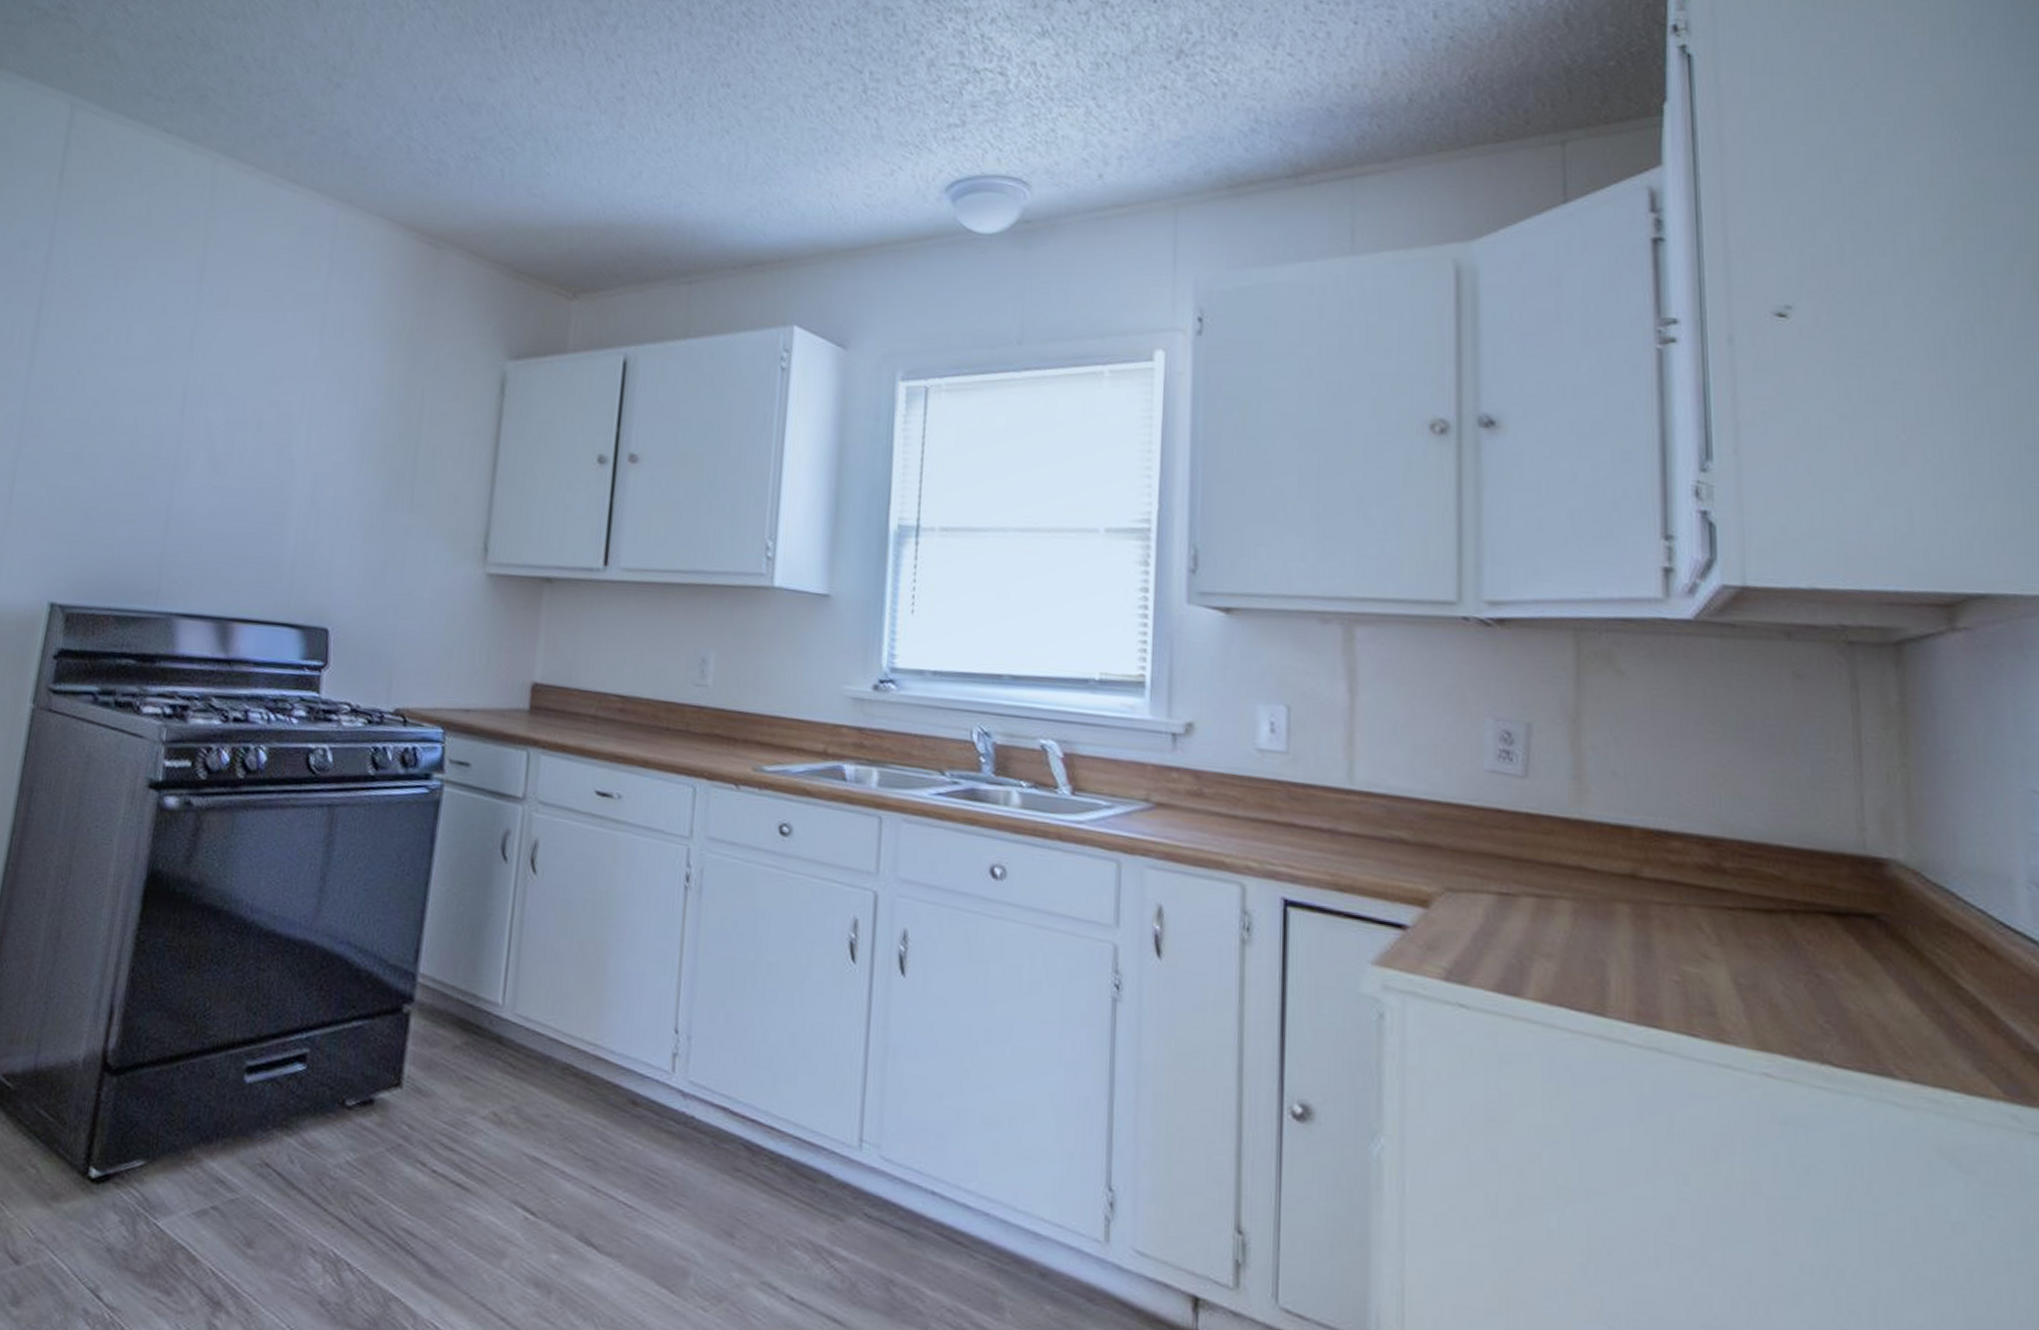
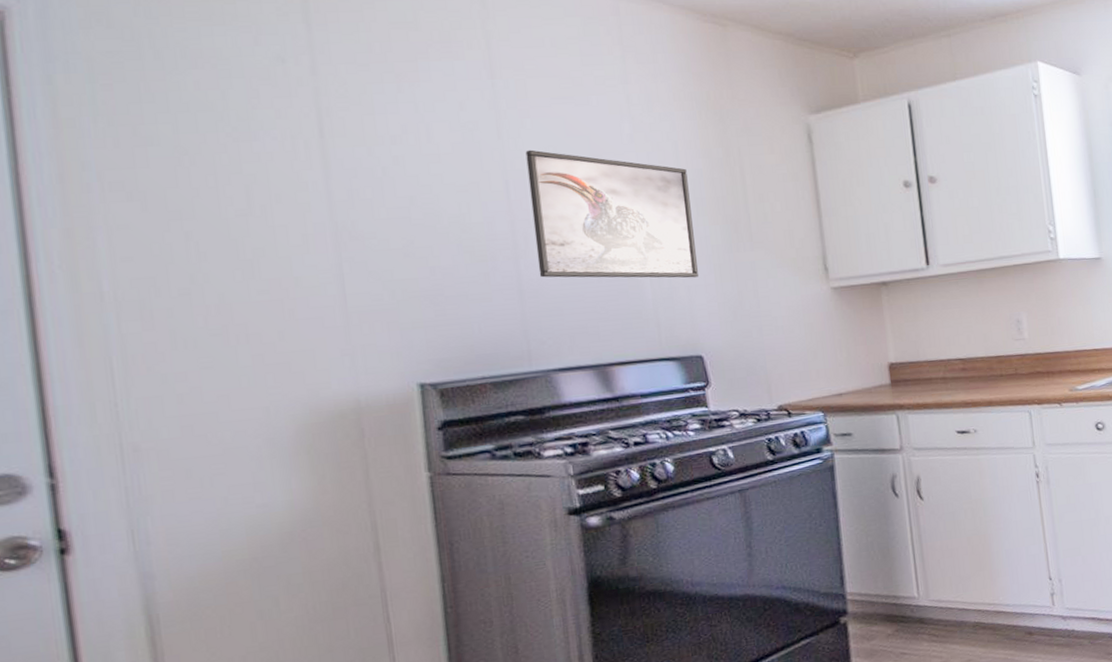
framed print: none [189,364,363,535] -> present [525,149,698,278]

